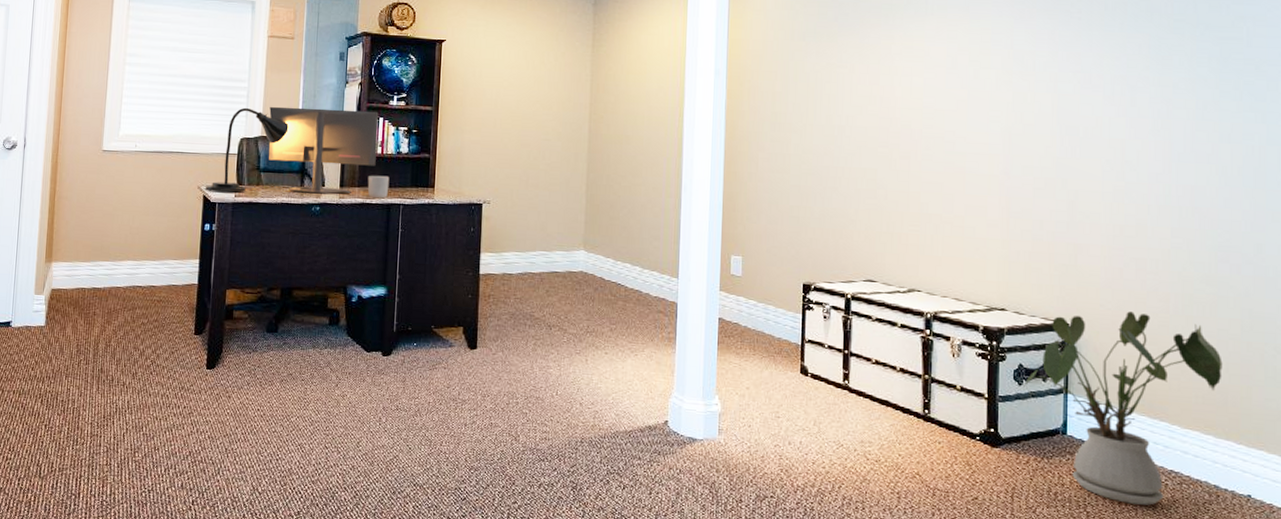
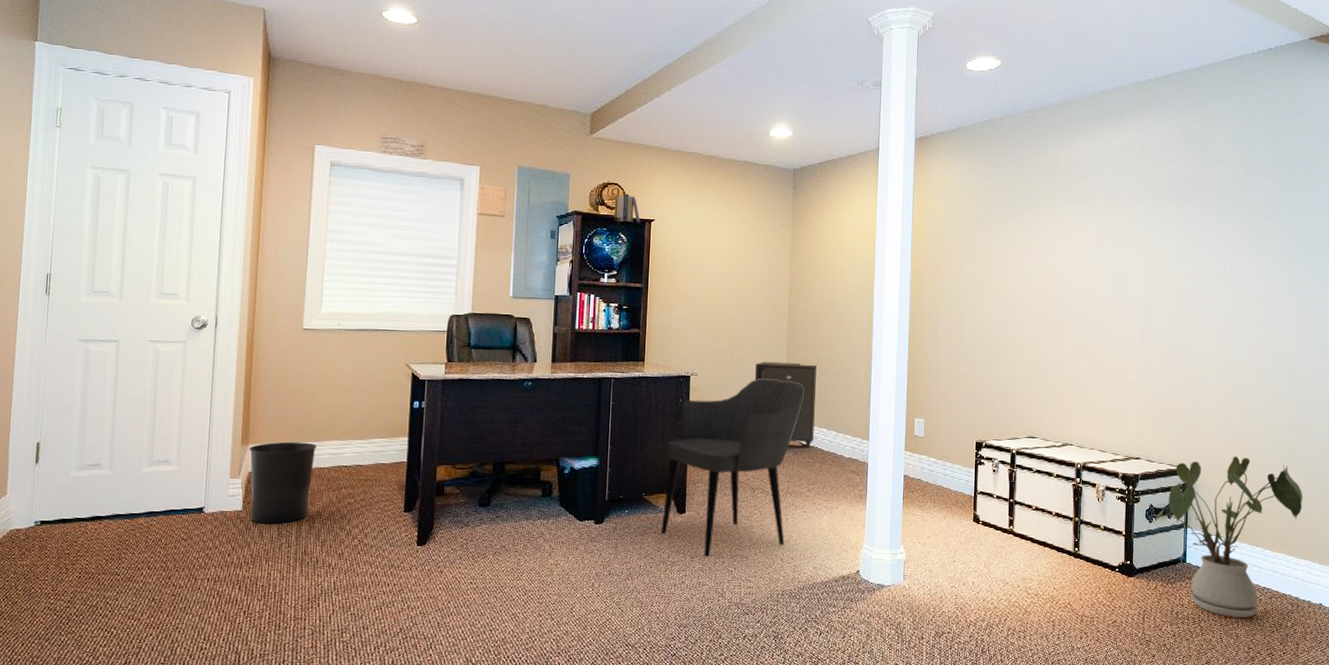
waste bin: none [52,260,114,341] -> present [249,441,318,524]
desk lamp: present [203,107,289,193] -> none [412,284,500,370]
computer monitor: present [268,106,379,195] -> none [479,283,590,370]
mug: present [367,175,390,199] -> none [579,350,601,373]
books: none [403,13,431,46] -> present [613,193,641,225]
armchair: none [451,207,606,398] -> present [661,377,805,558]
safe: none [552,189,619,284] -> present [755,361,816,448]

